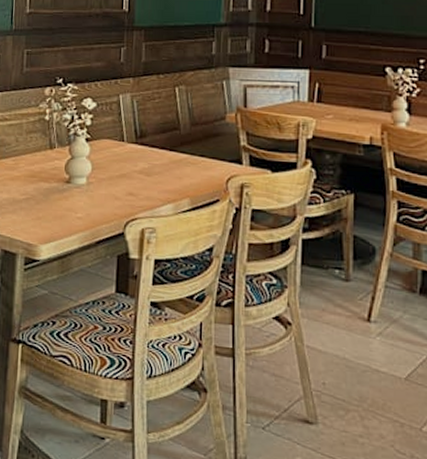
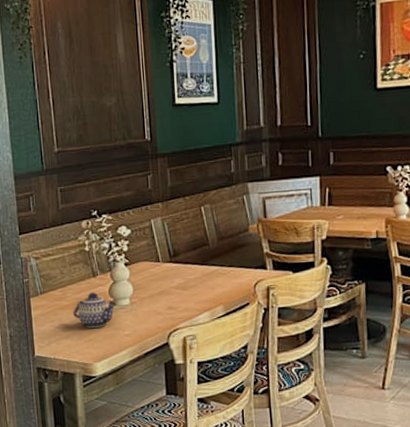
teapot: none [23,166,73,206] -> present [73,292,117,328]

